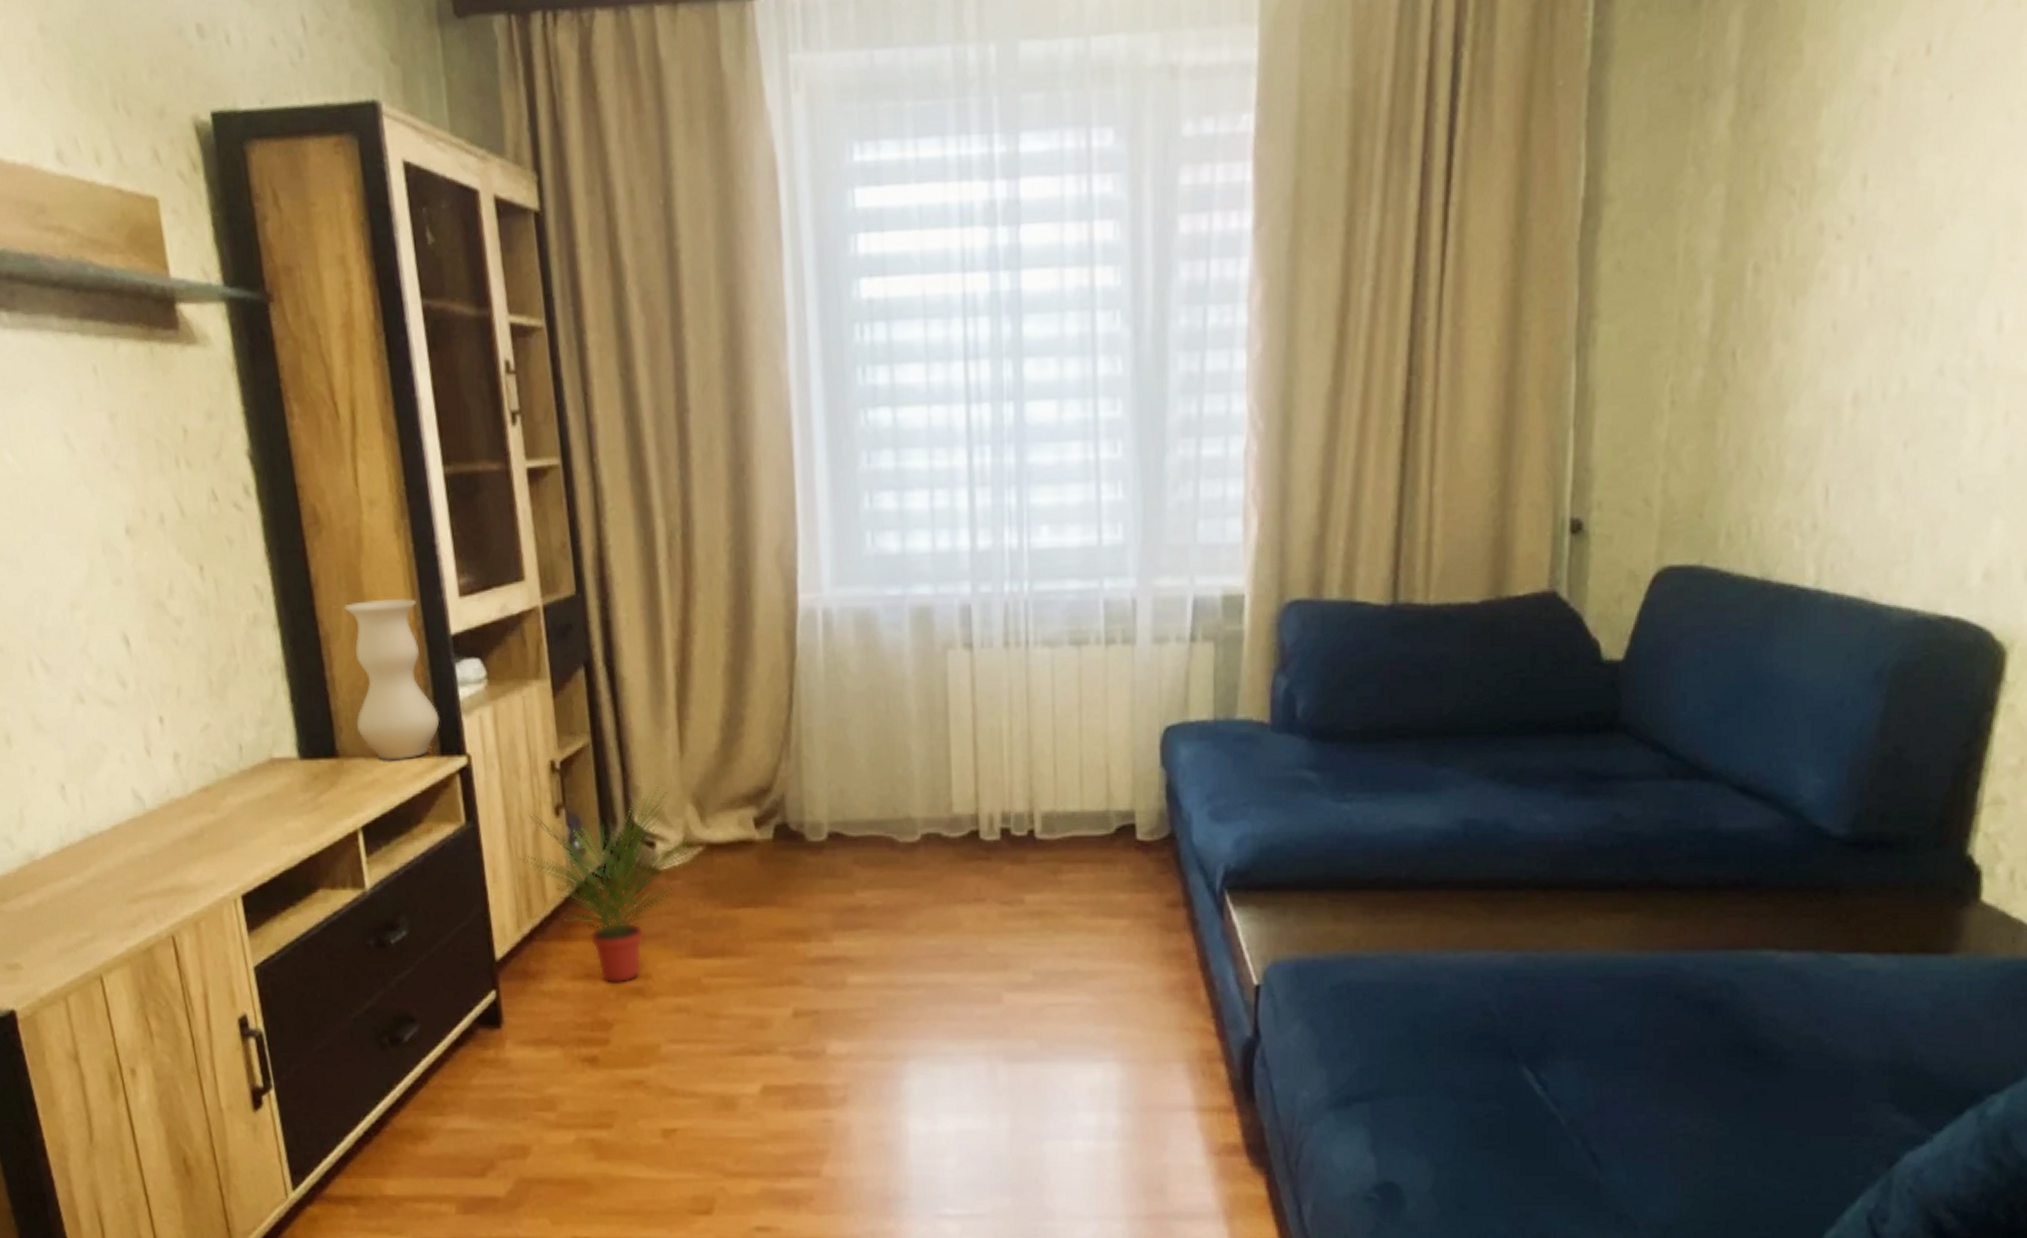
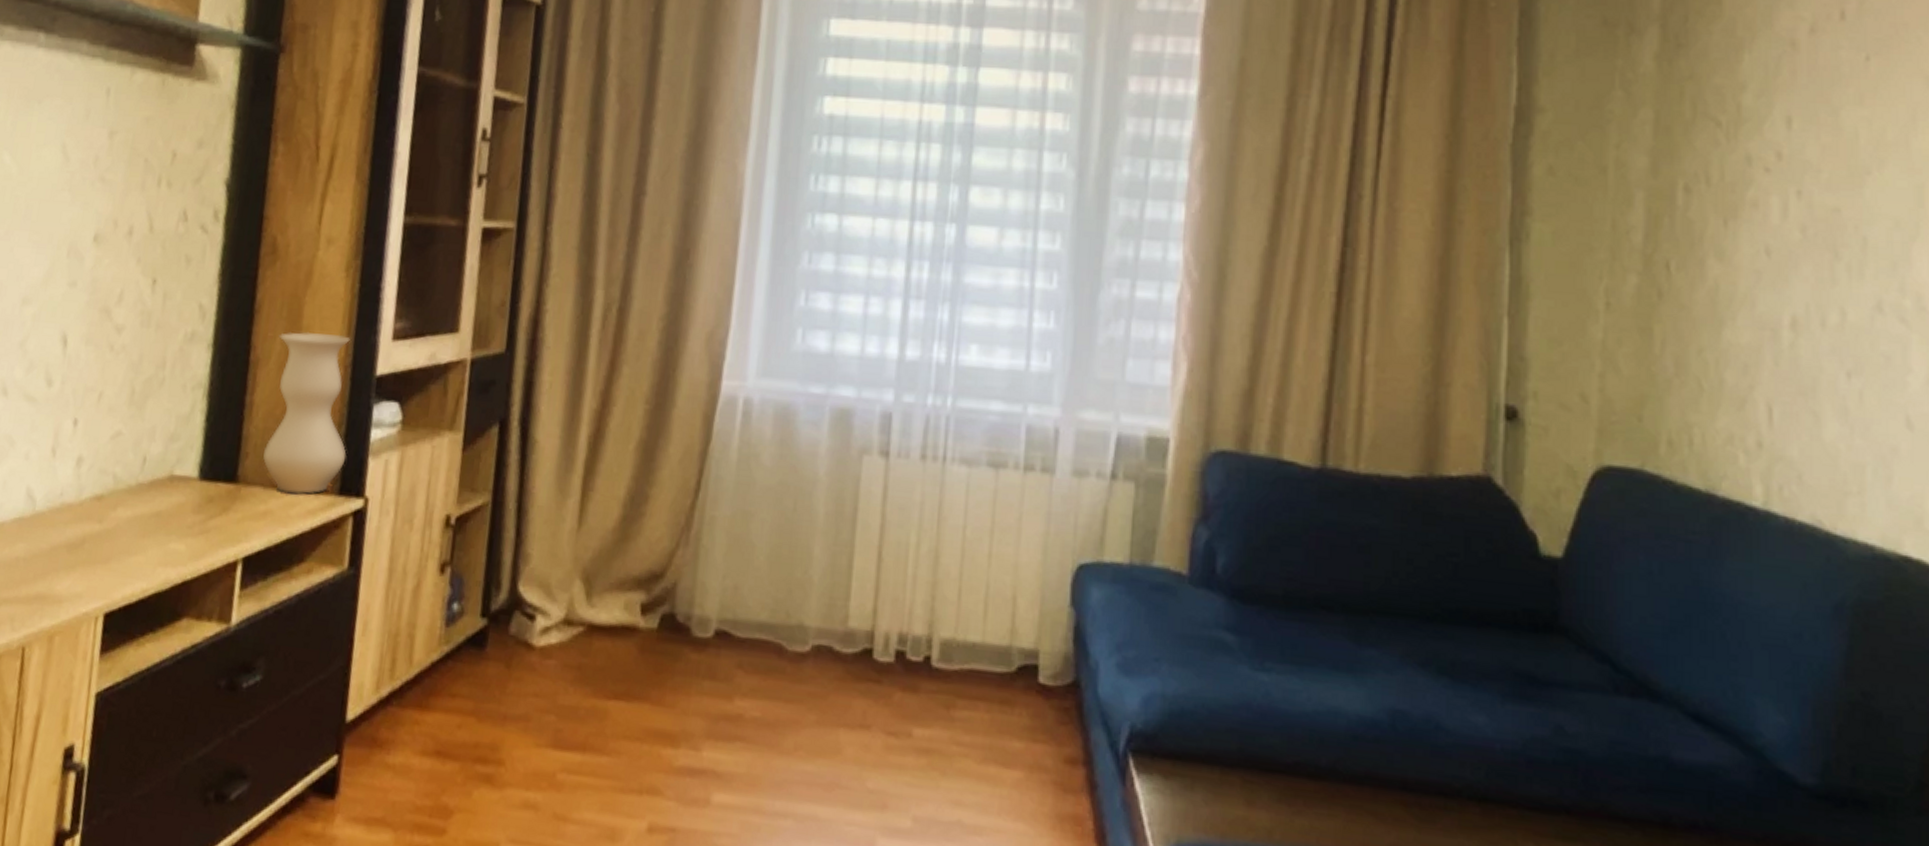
potted plant: present [518,787,696,985] -> none [393,557,577,768]

